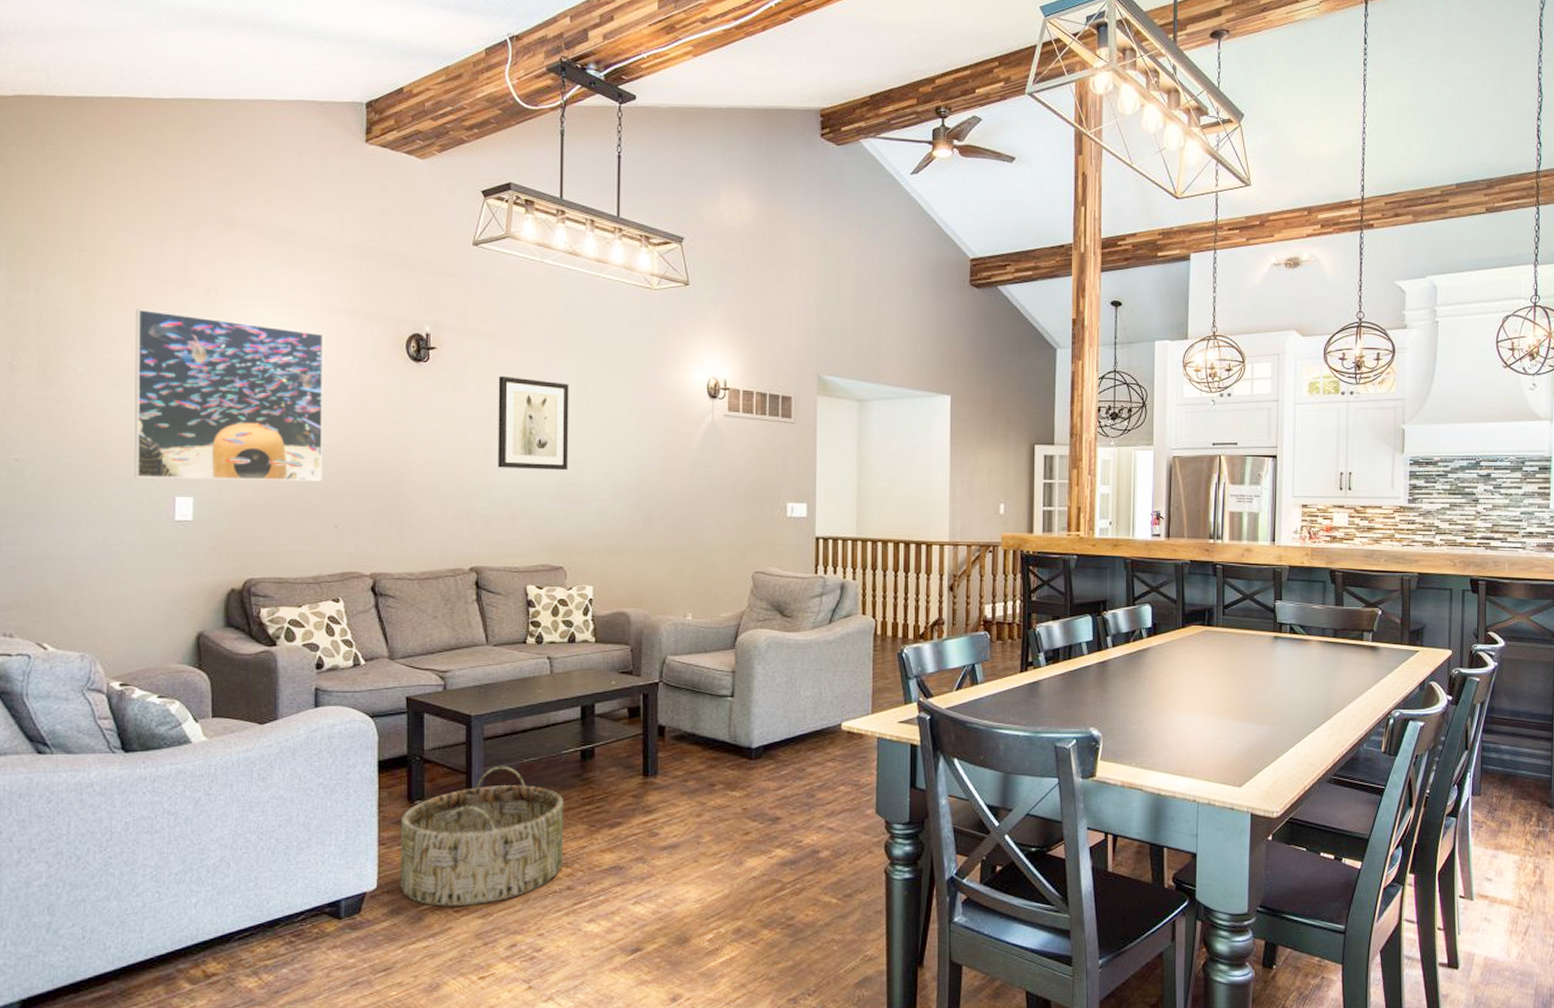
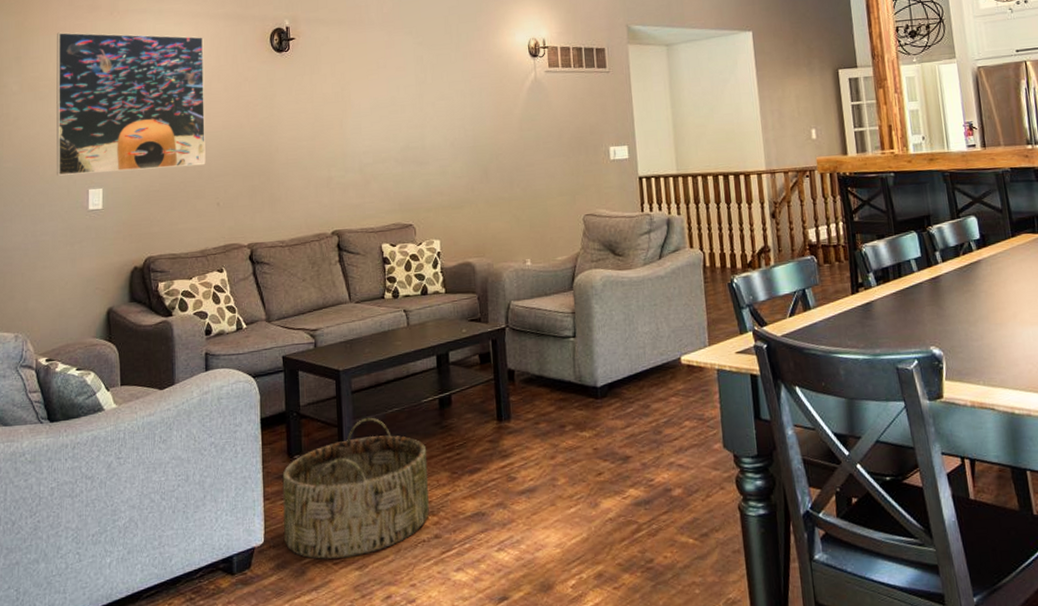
wall art: present [498,375,569,471] -> none [348,56,411,139]

